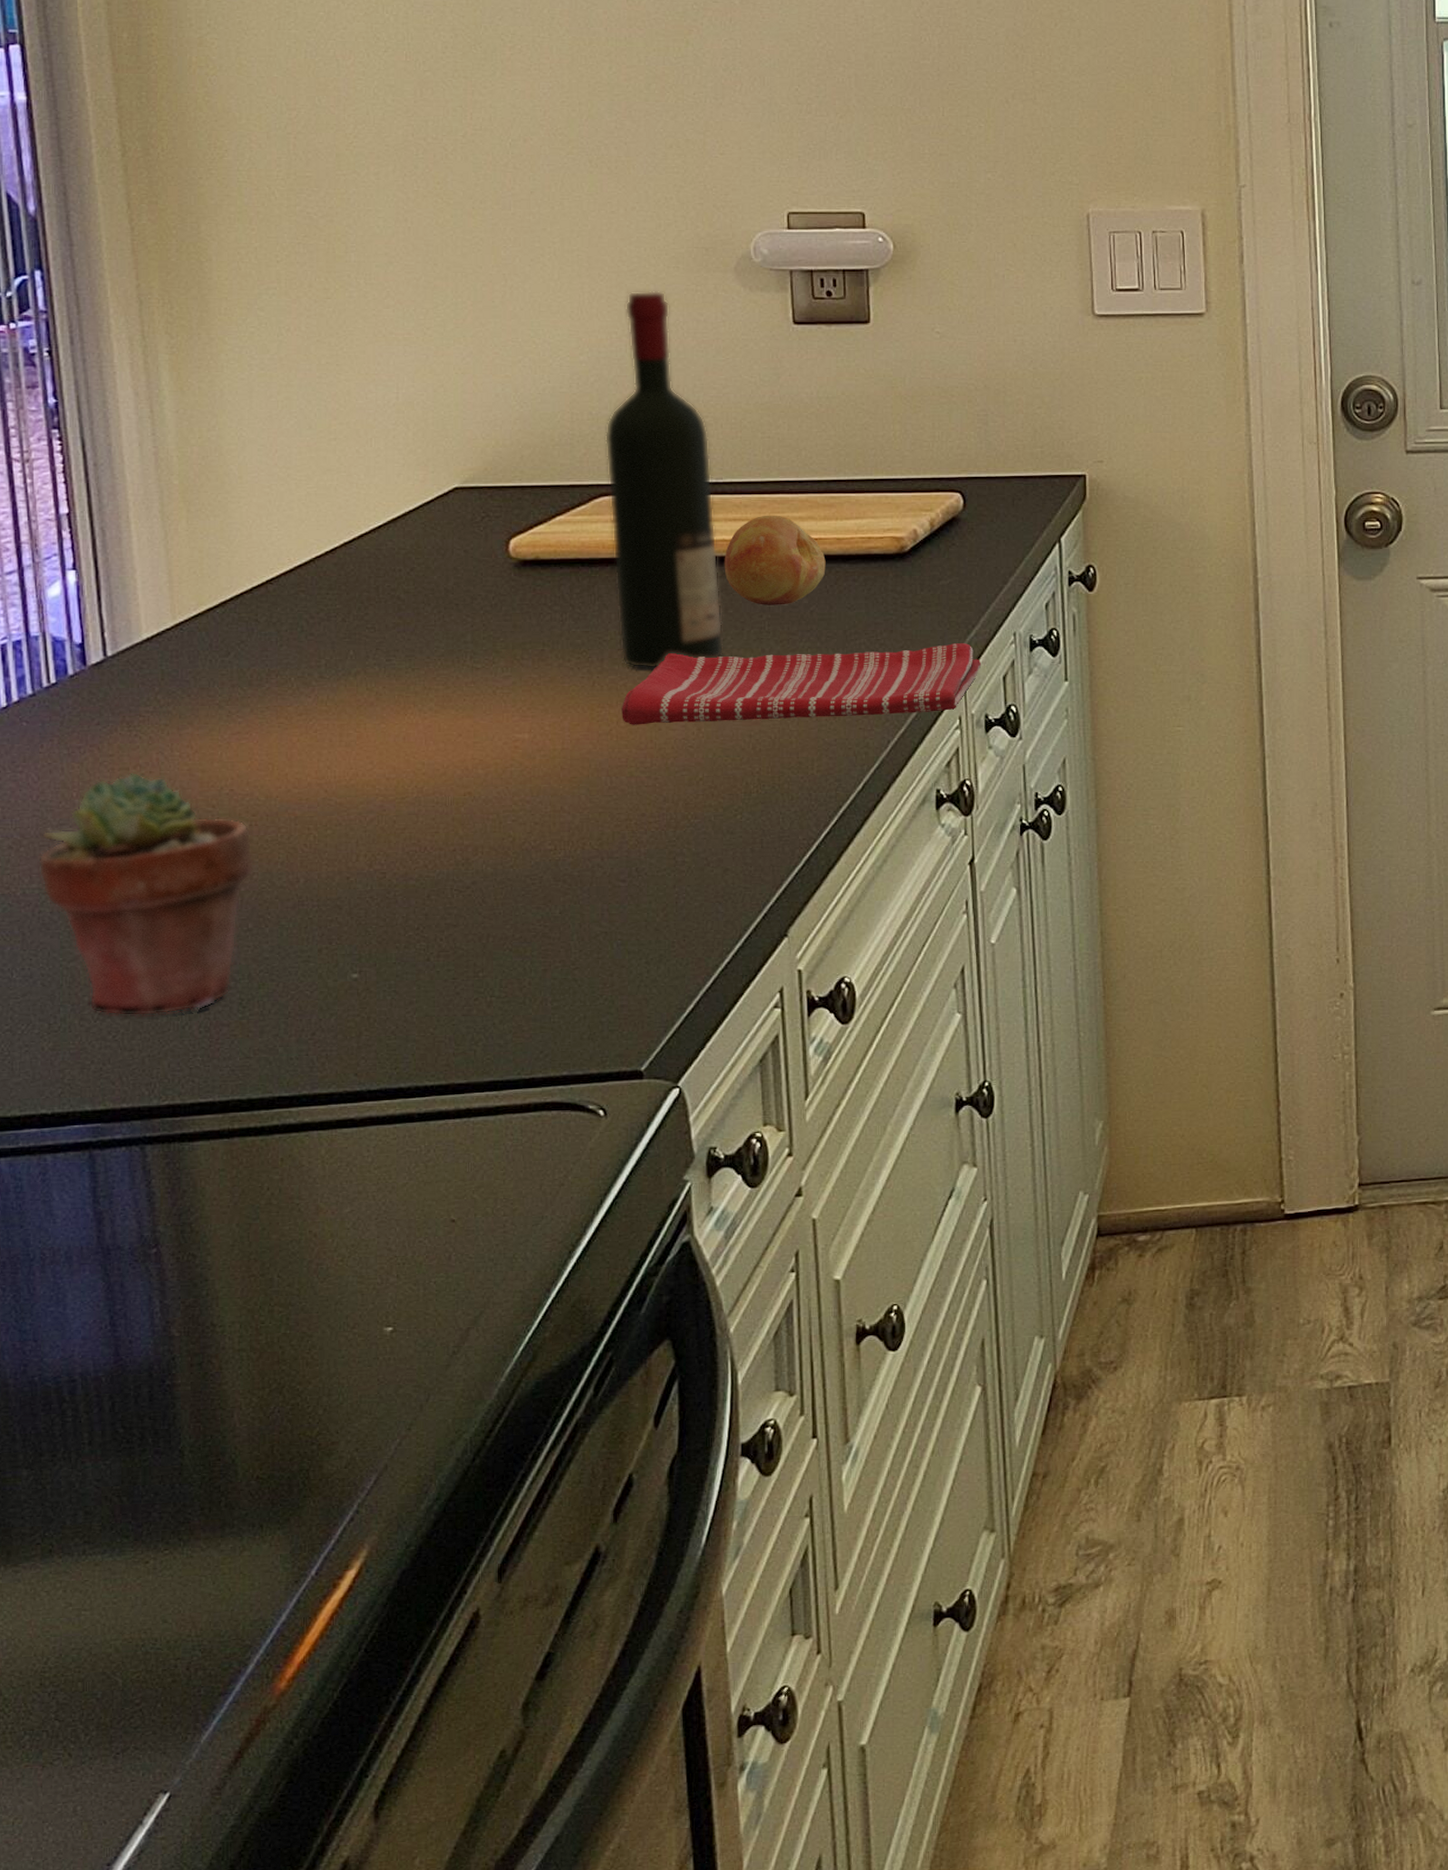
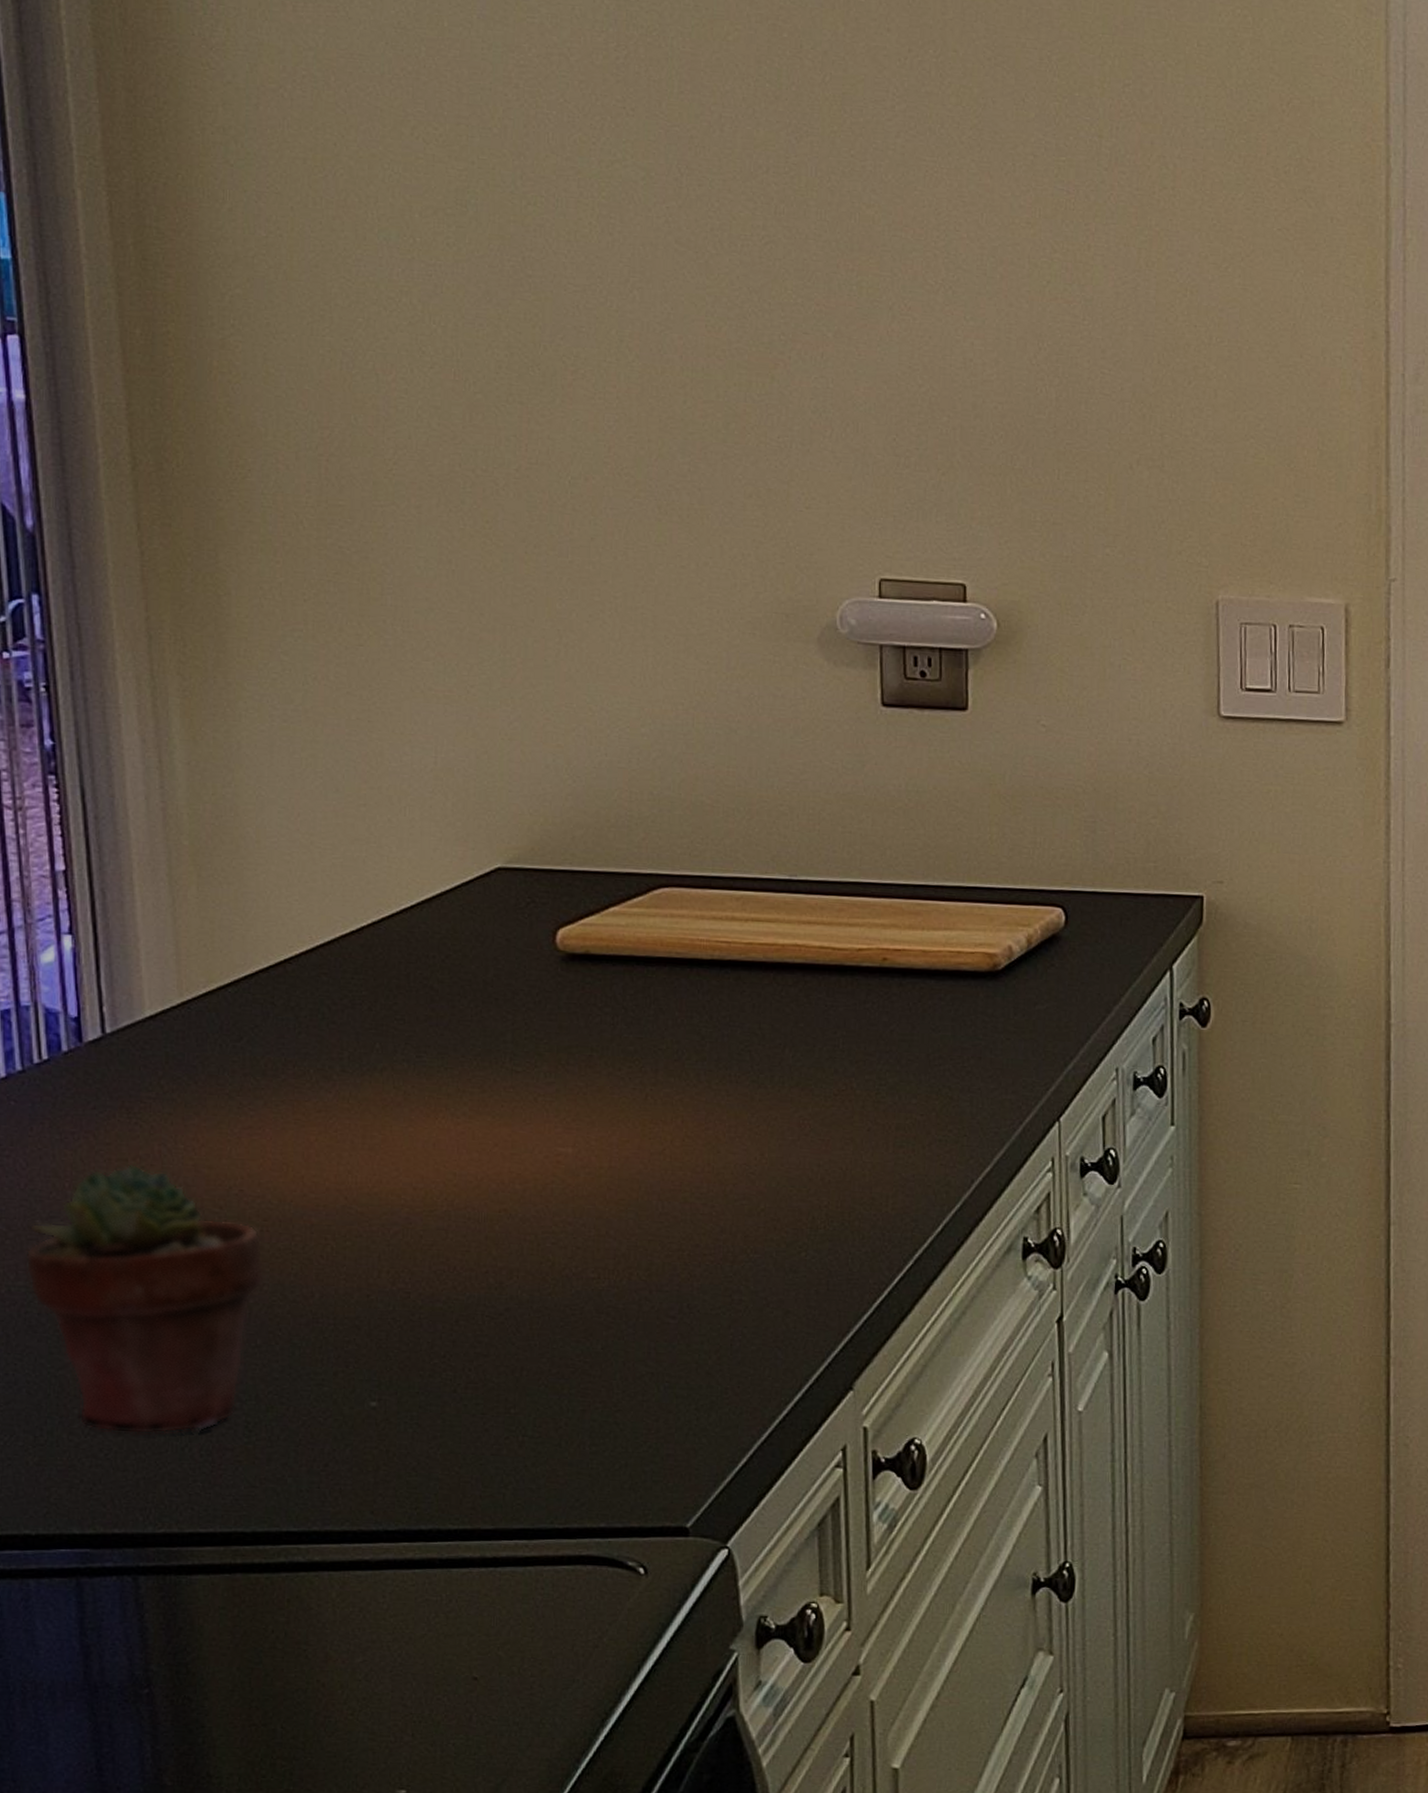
wine bottle: present [604,290,724,669] -> none [666,658,793,1084]
dish towel: present [622,643,982,725] -> none [676,1067,1079,1152]
fruit: present [724,515,826,605] -> none [795,919,909,1022]

